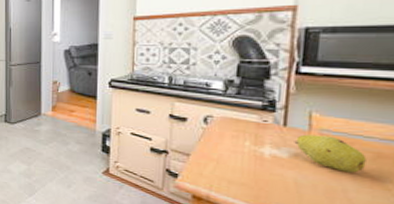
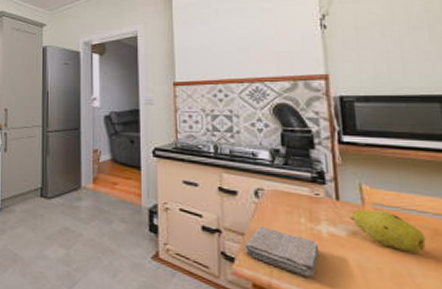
washcloth: none [189,148,260,191] -> present [245,226,320,277]

